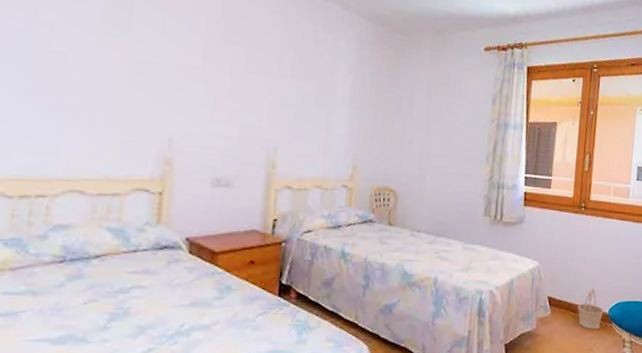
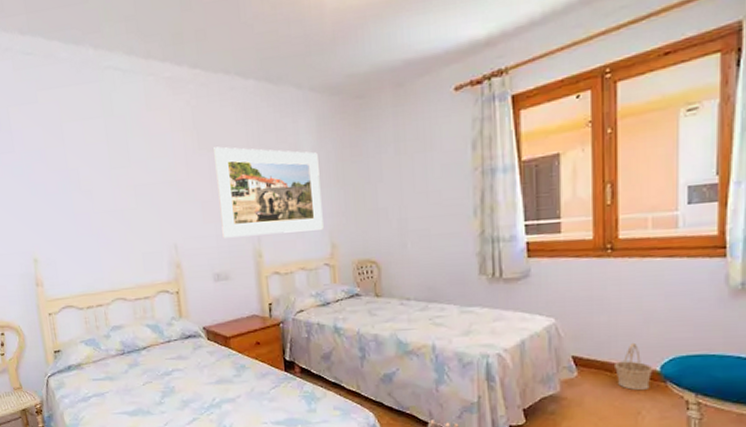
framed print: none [233,42,354,150] -> present [214,146,324,238]

